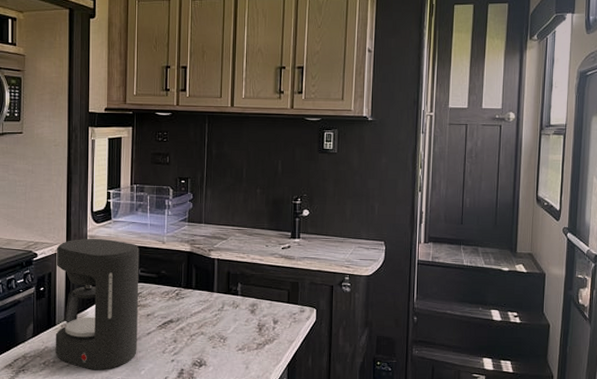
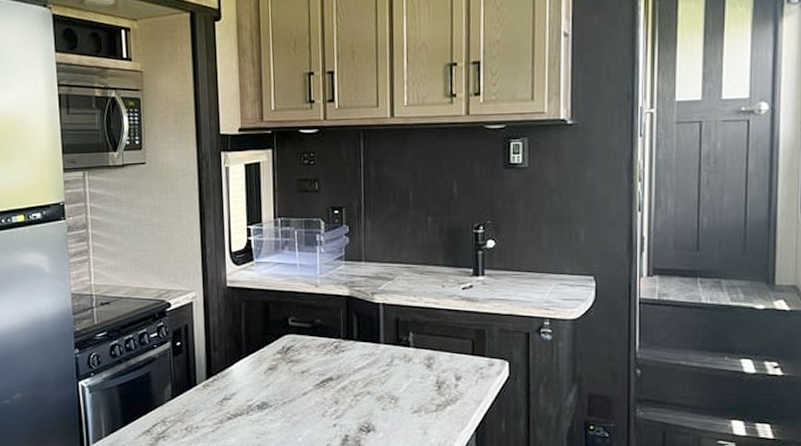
coffee maker: present [55,238,140,370] -> none [192,283,292,437]

